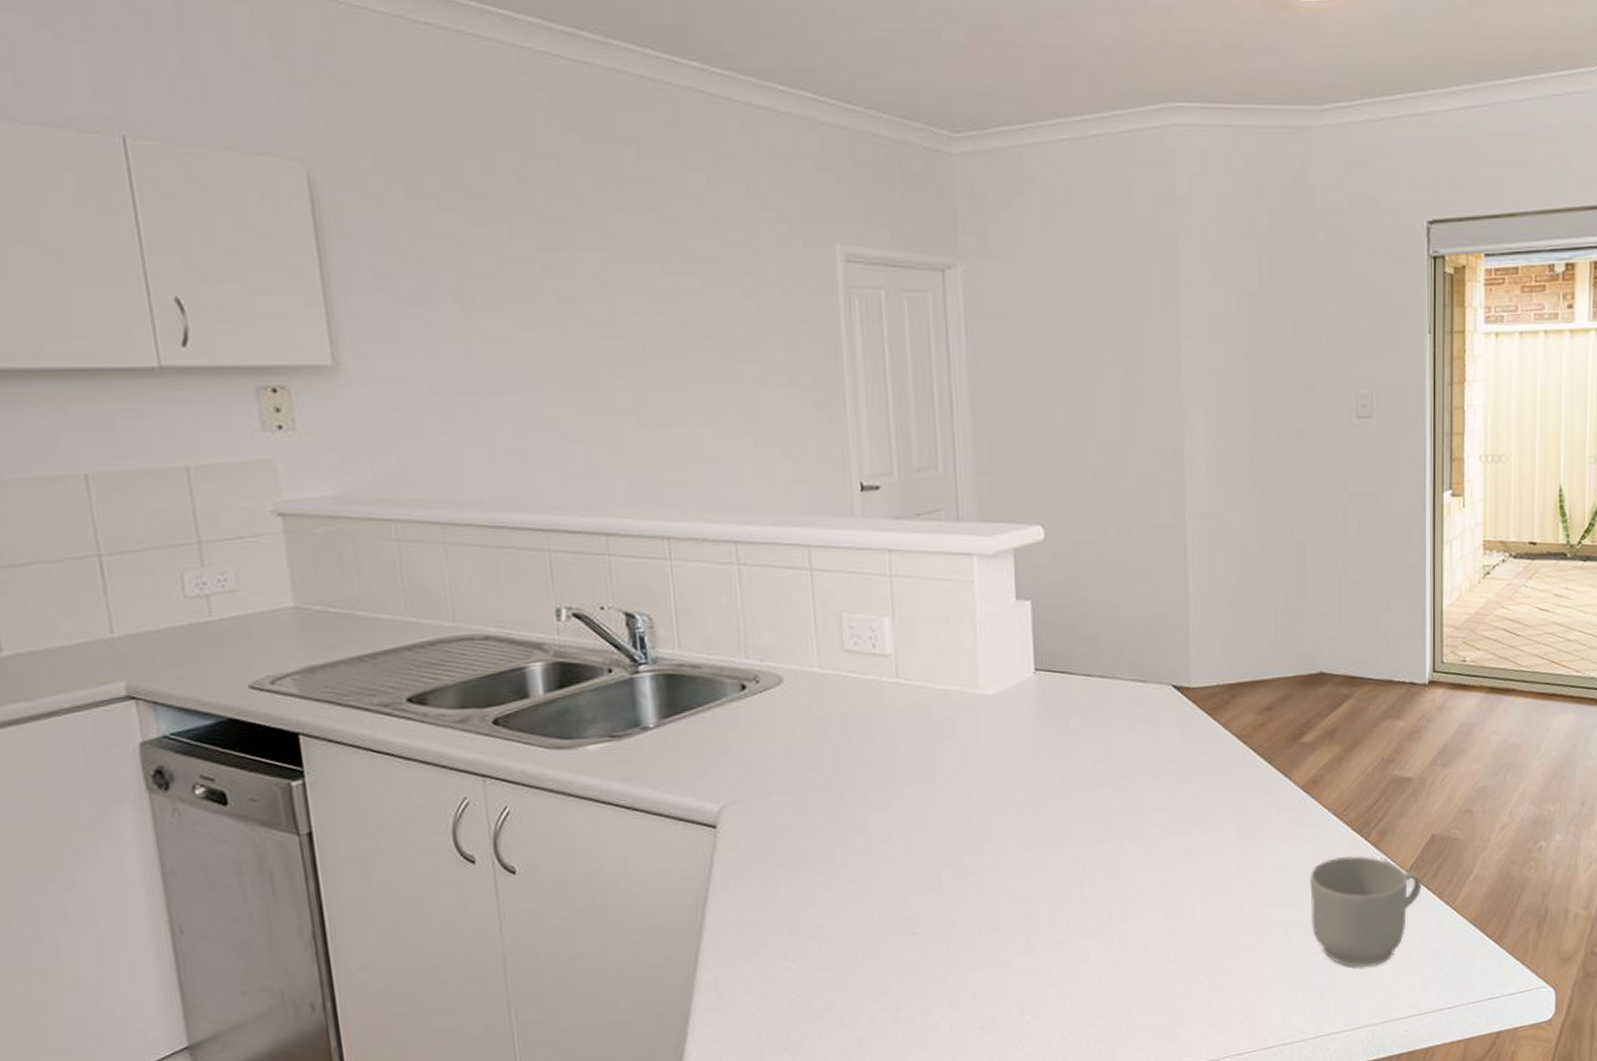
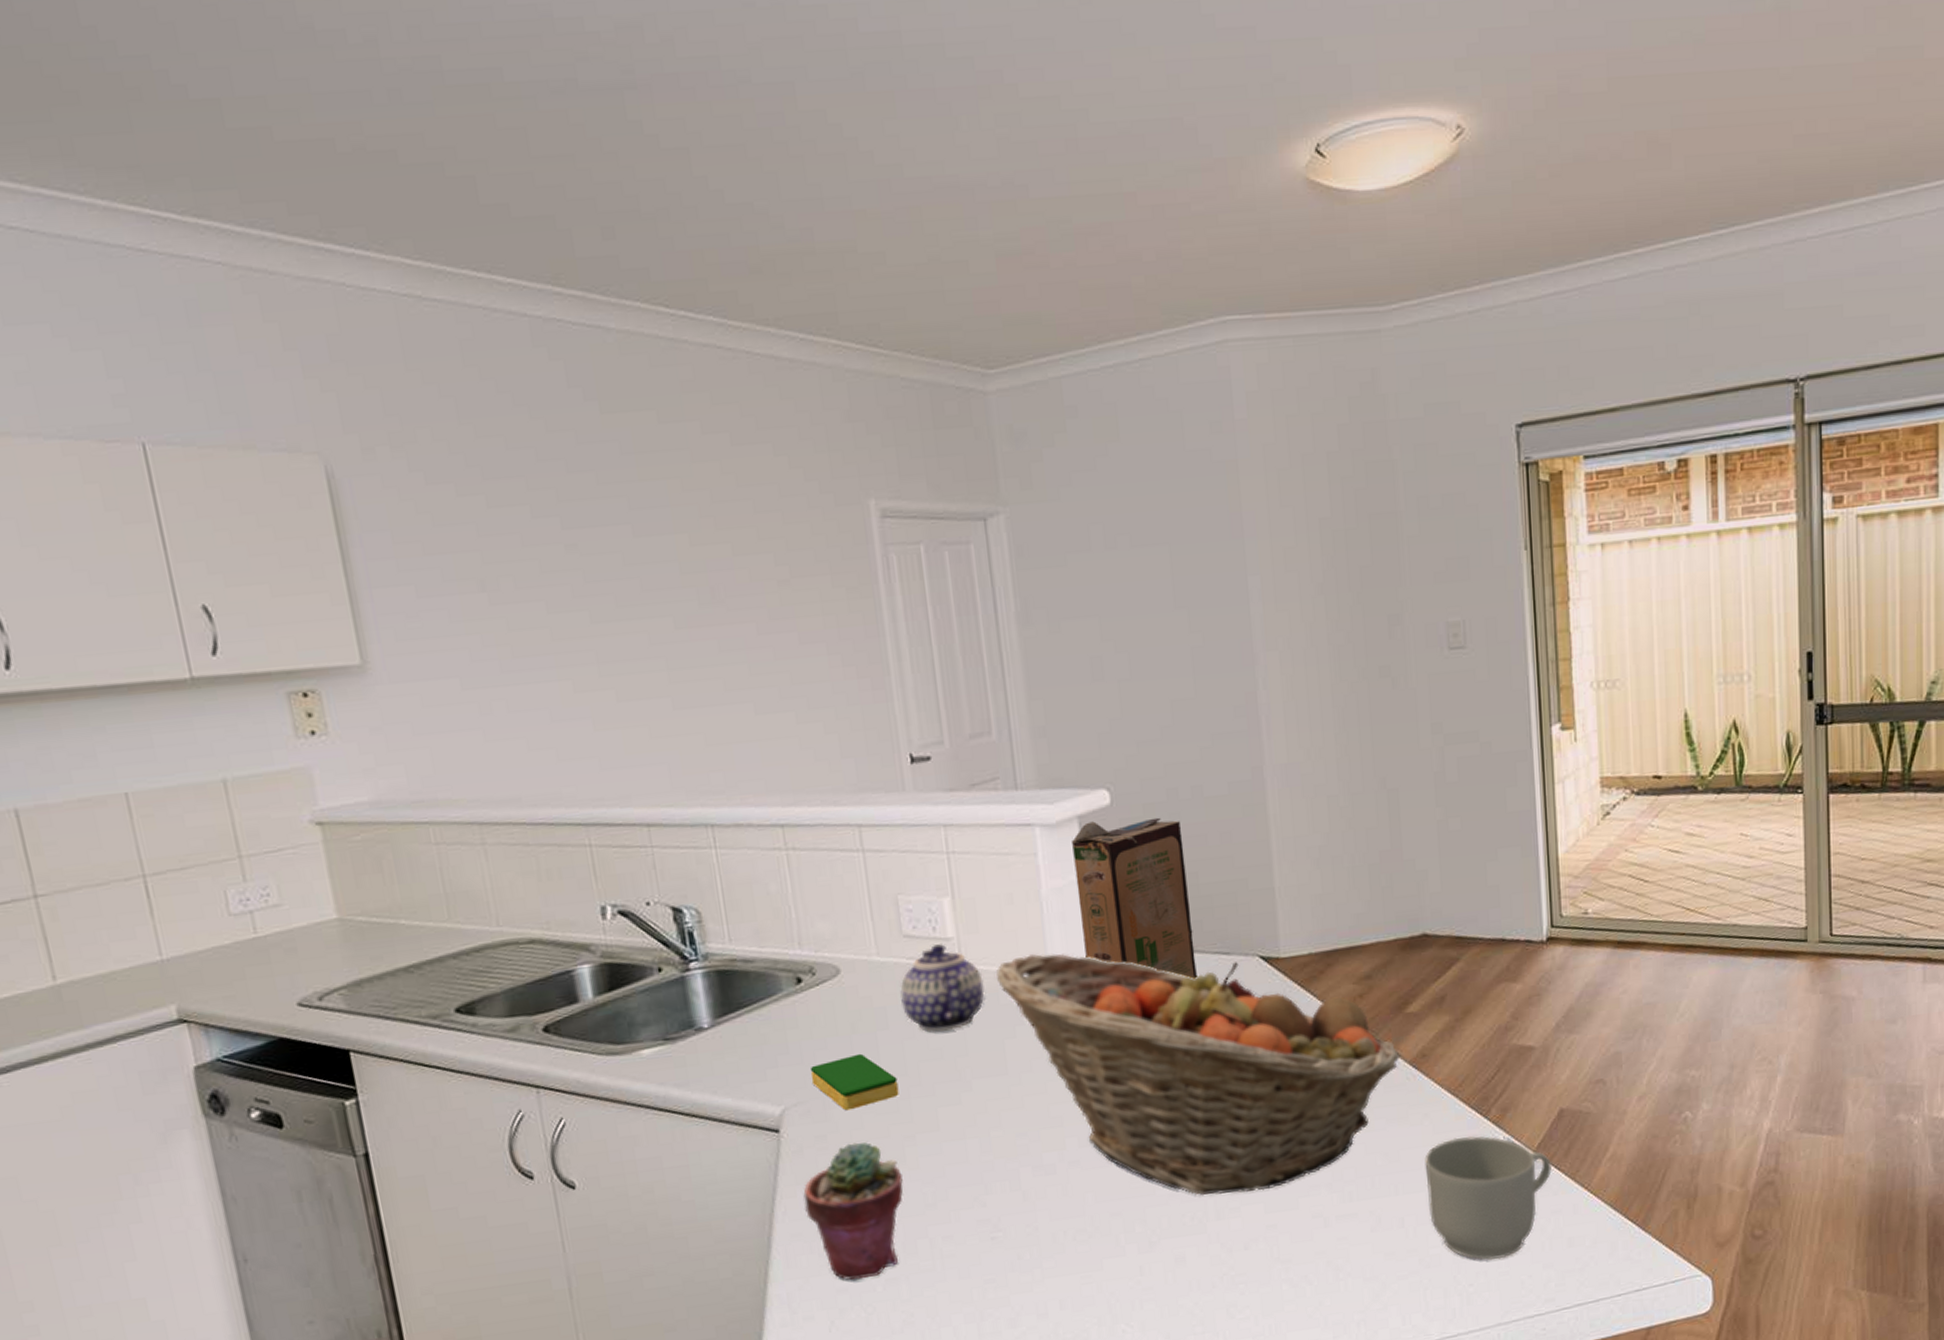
potted succulent: none [736,840,831,968] -> present [803,1142,904,1280]
dish sponge: none [749,757,832,810] -> present [810,1053,899,1111]
teapot: none [838,660,918,741] -> present [900,944,985,1033]
fruit basket: none [930,672,1294,901] -> present [996,953,1400,1196]
cereal box: none [1007,554,1115,703] -> present [1072,817,1197,979]

